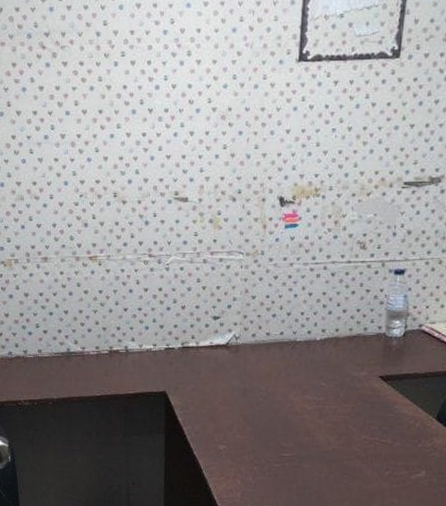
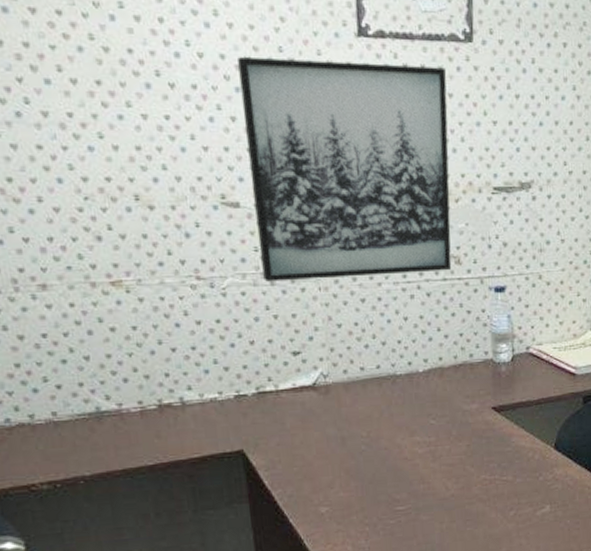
wall art: none [198,81,373,260] -> present [238,57,452,282]

